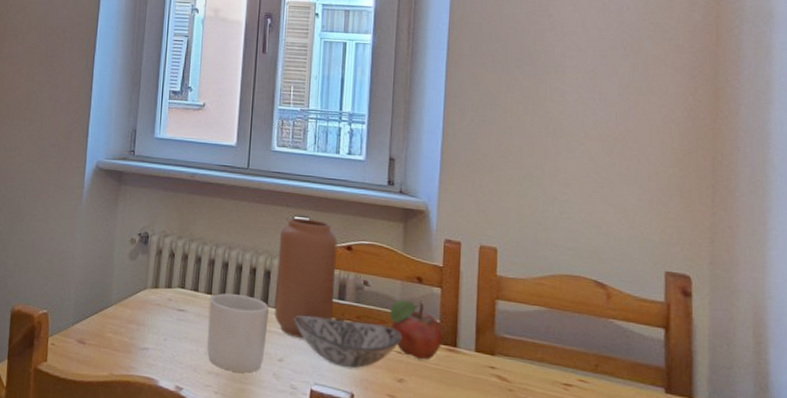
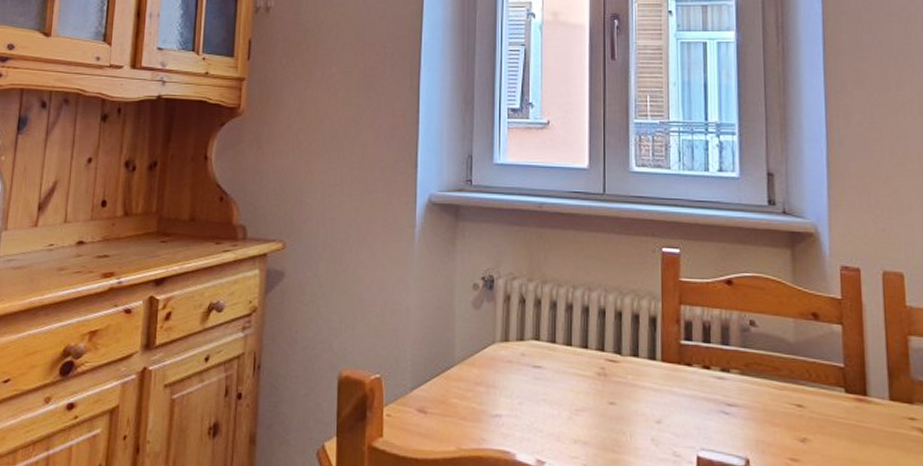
mug: present [207,293,269,373] -> none [569,344,641,440]
vase: present [274,218,338,338] -> none [646,249,717,393]
decorative bowl: present [294,314,403,369] -> none [670,365,802,428]
fruit: present [389,300,444,360] -> none [783,341,850,414]

